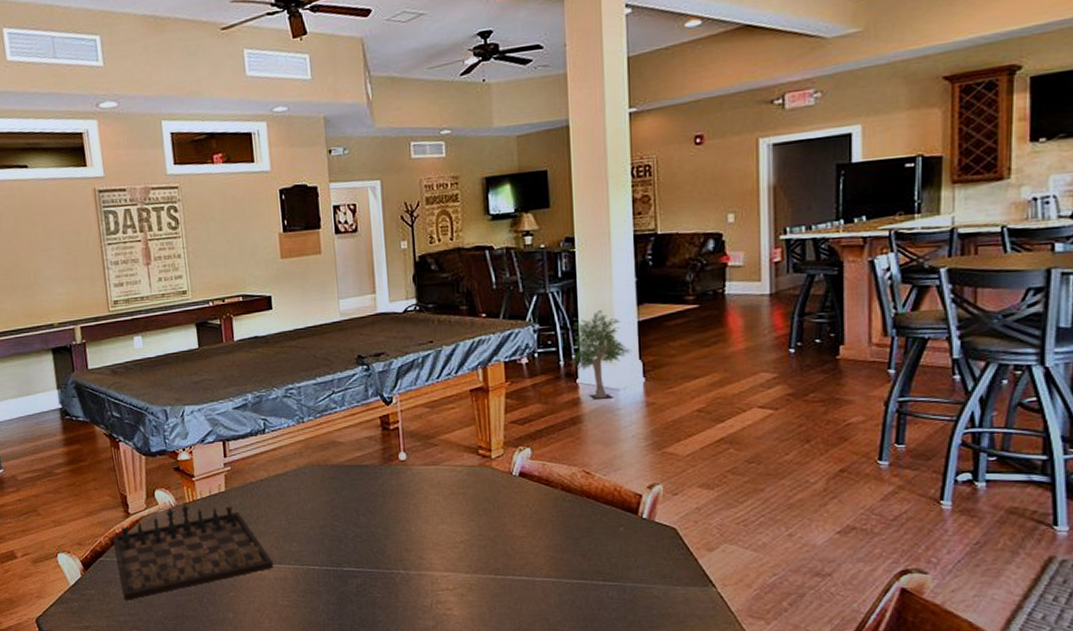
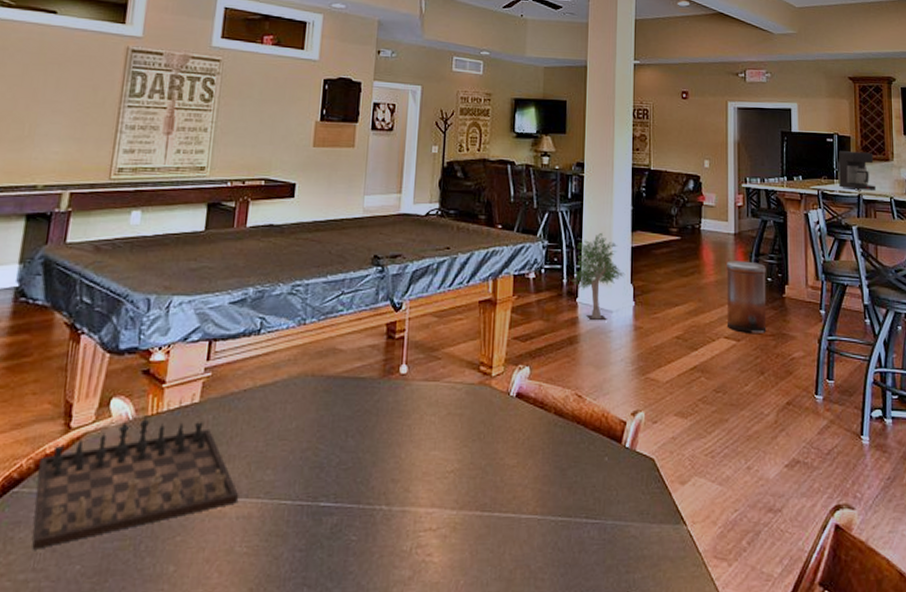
pedal bin: none [760,323,814,402] -> present [727,261,767,335]
coffee maker: none [921,172,979,224] -> present [838,151,876,192]

